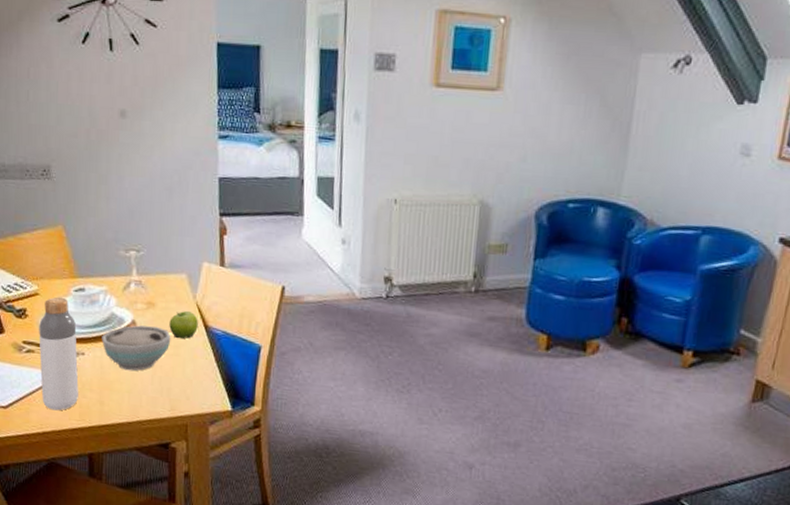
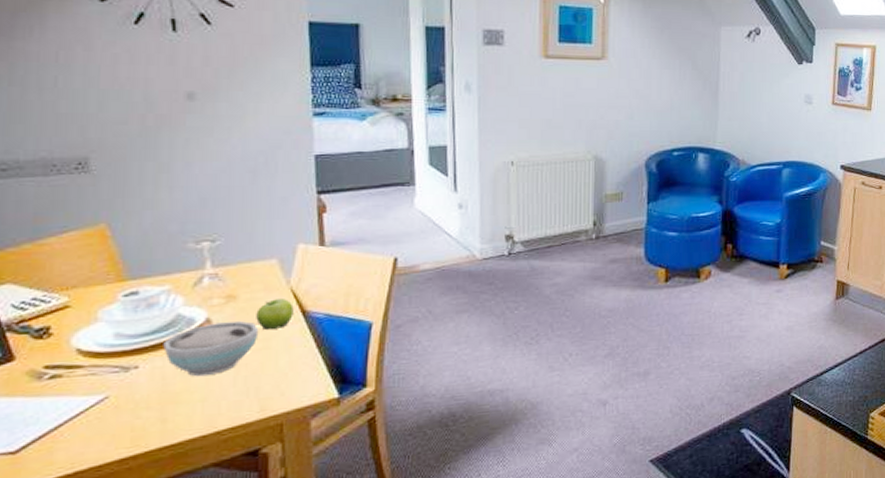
bottle: present [39,297,79,411] -> none [69,305,130,443]

